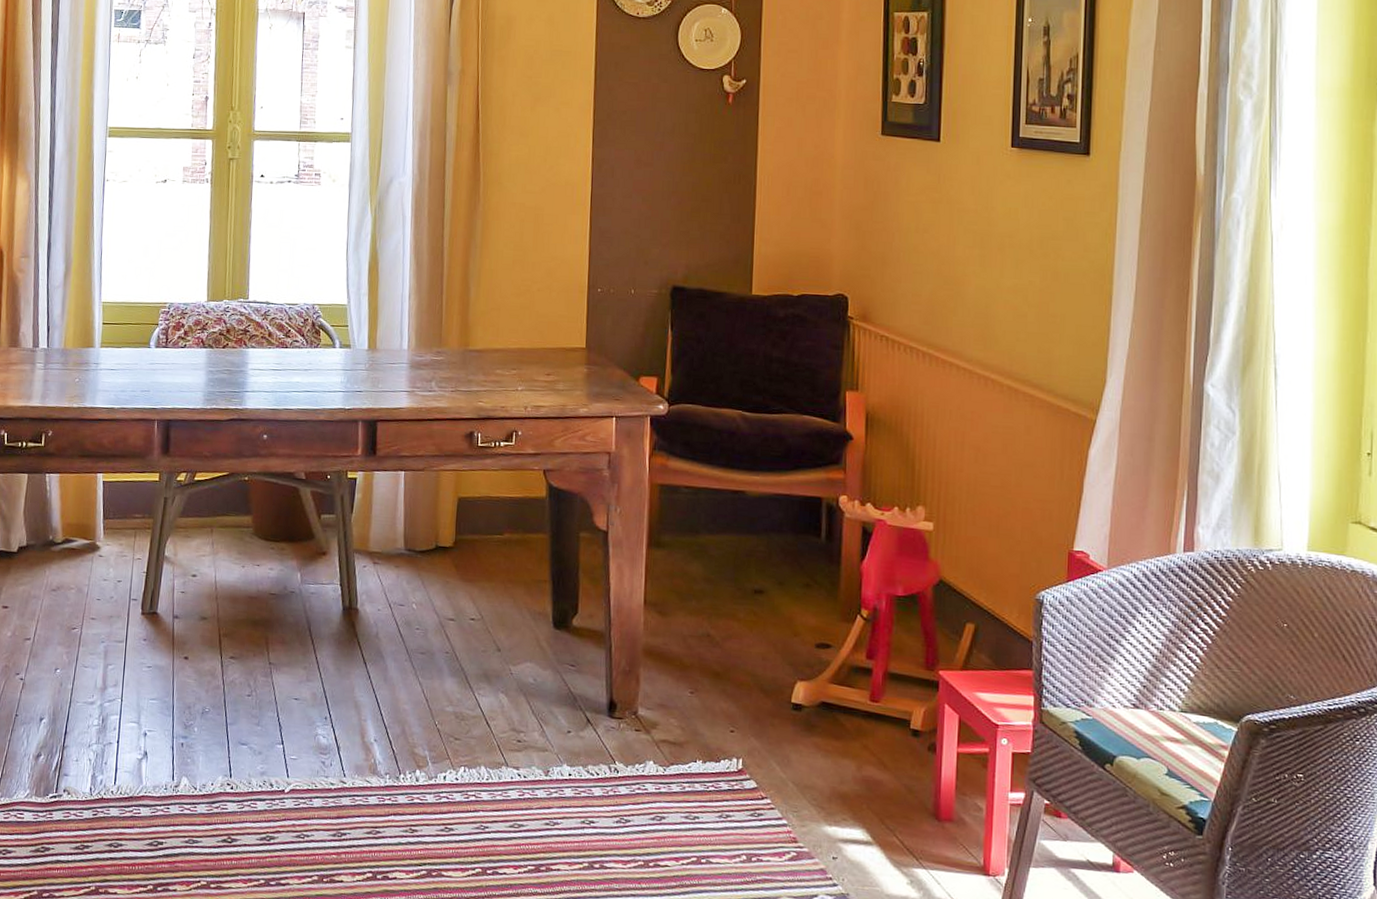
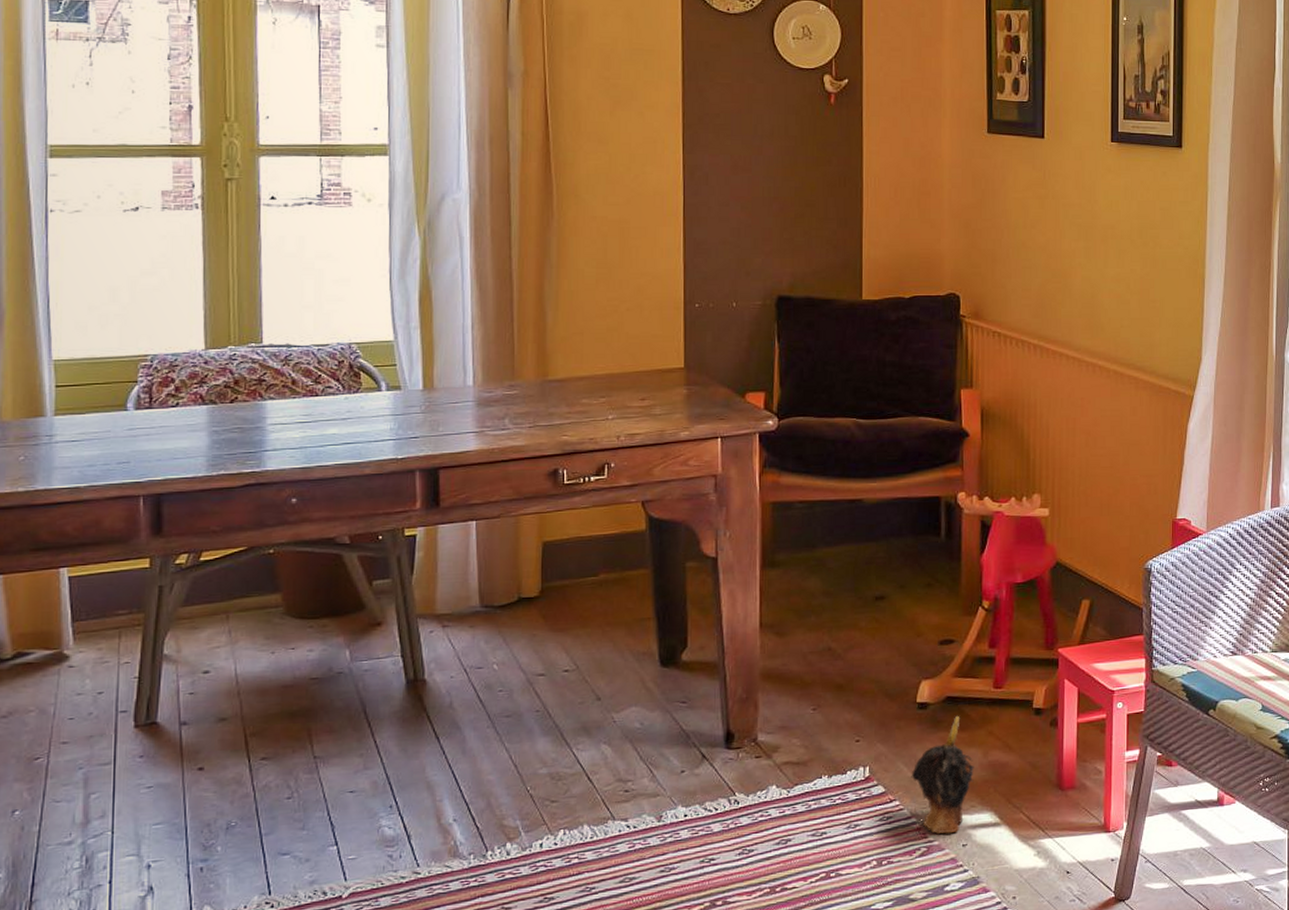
plush toy: none [783,724,847,844] -> present [911,716,974,834]

